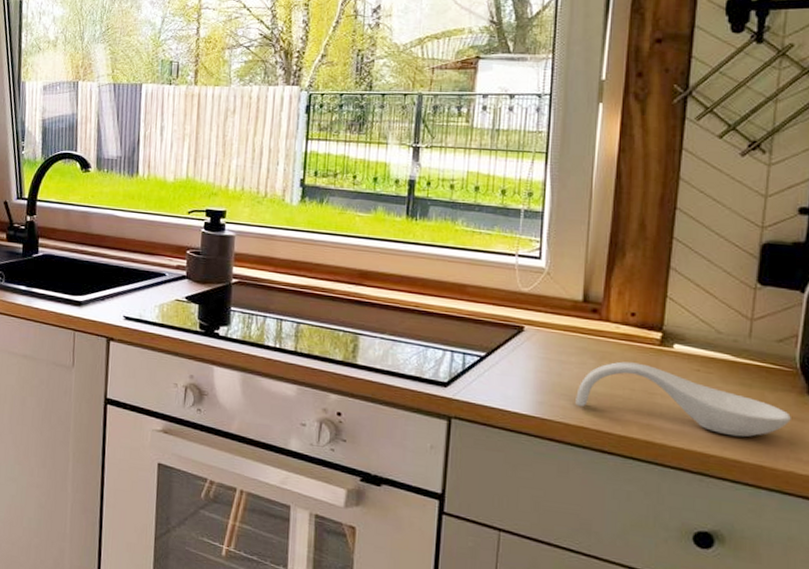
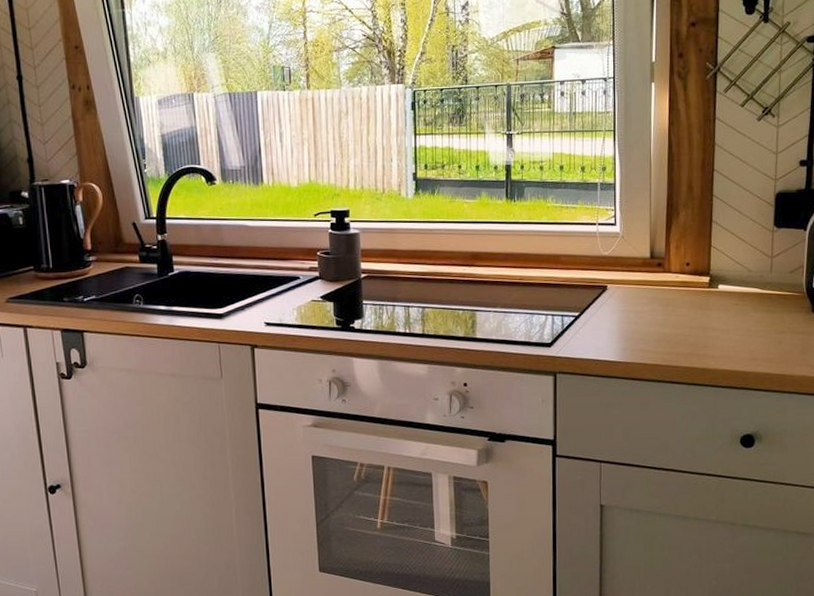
spoon rest: present [575,361,791,438] -> none [650,304,802,354]

